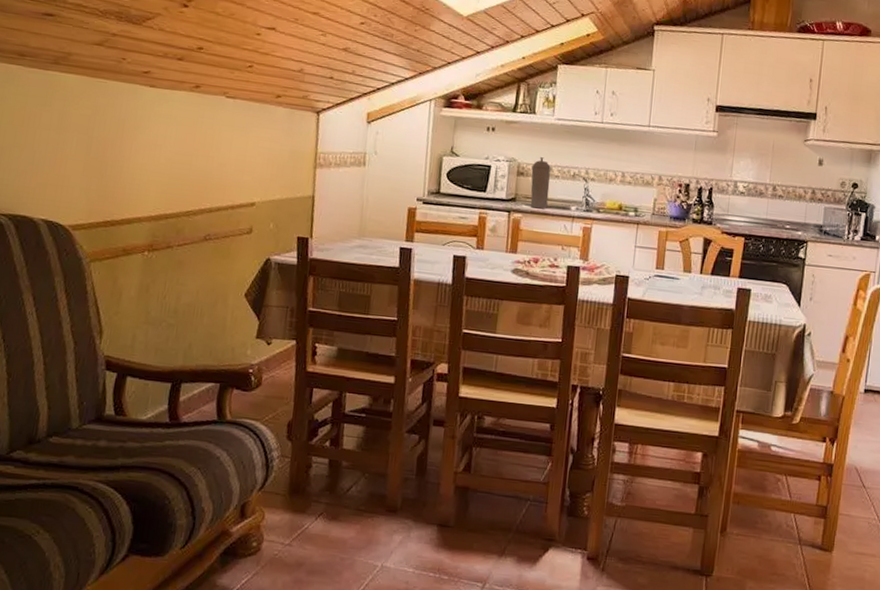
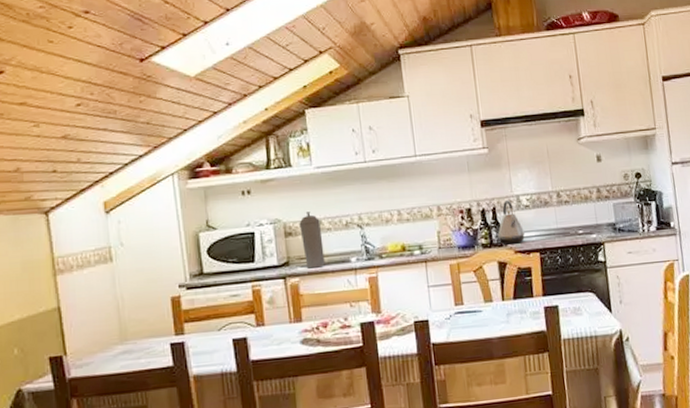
kettle: none [708,183,736,225] -> present [497,199,526,245]

